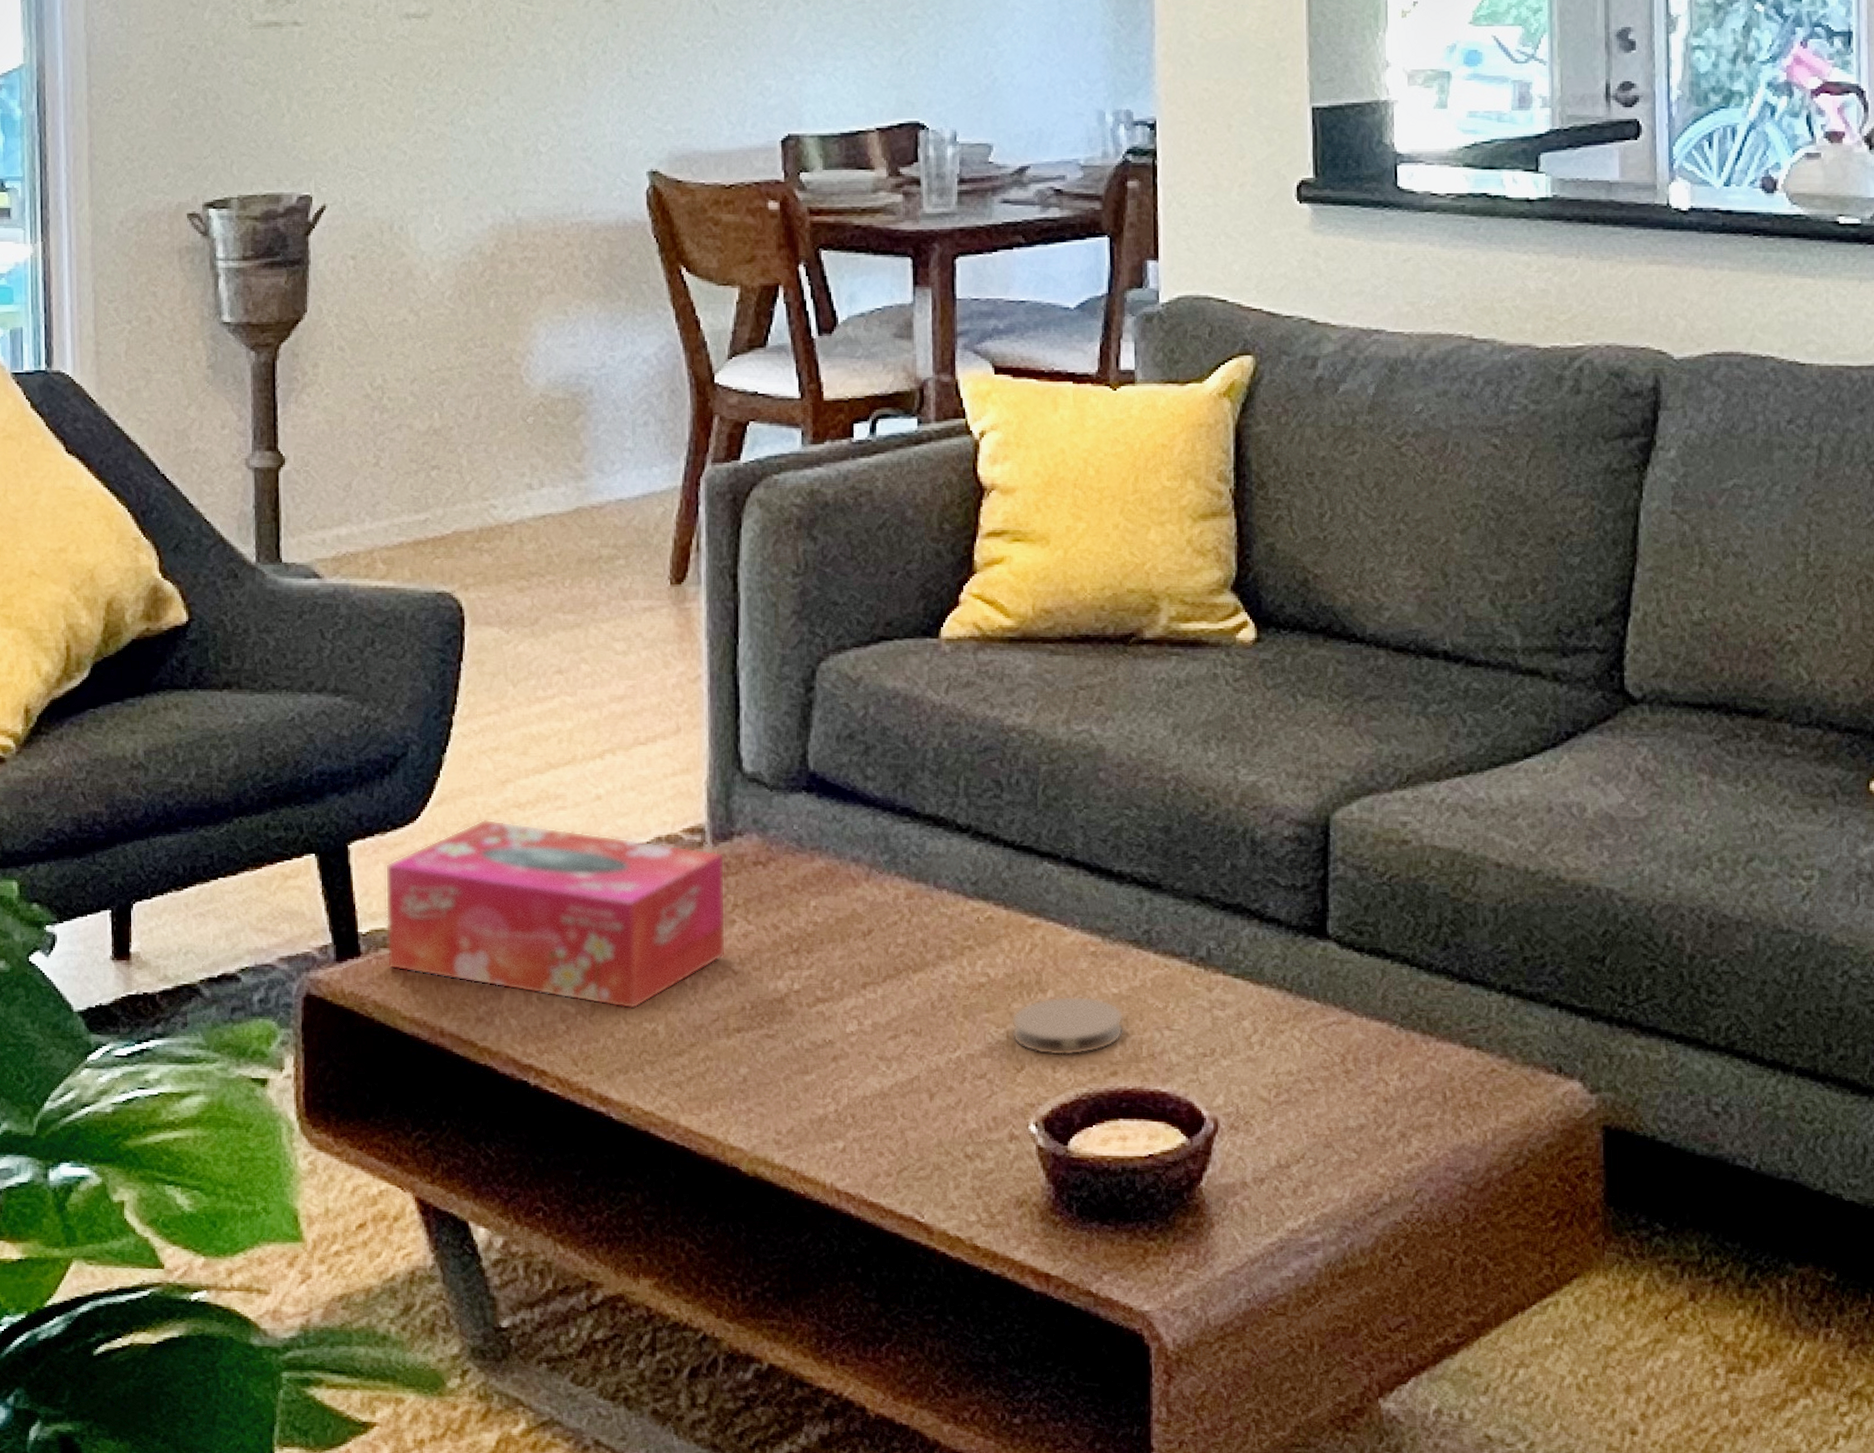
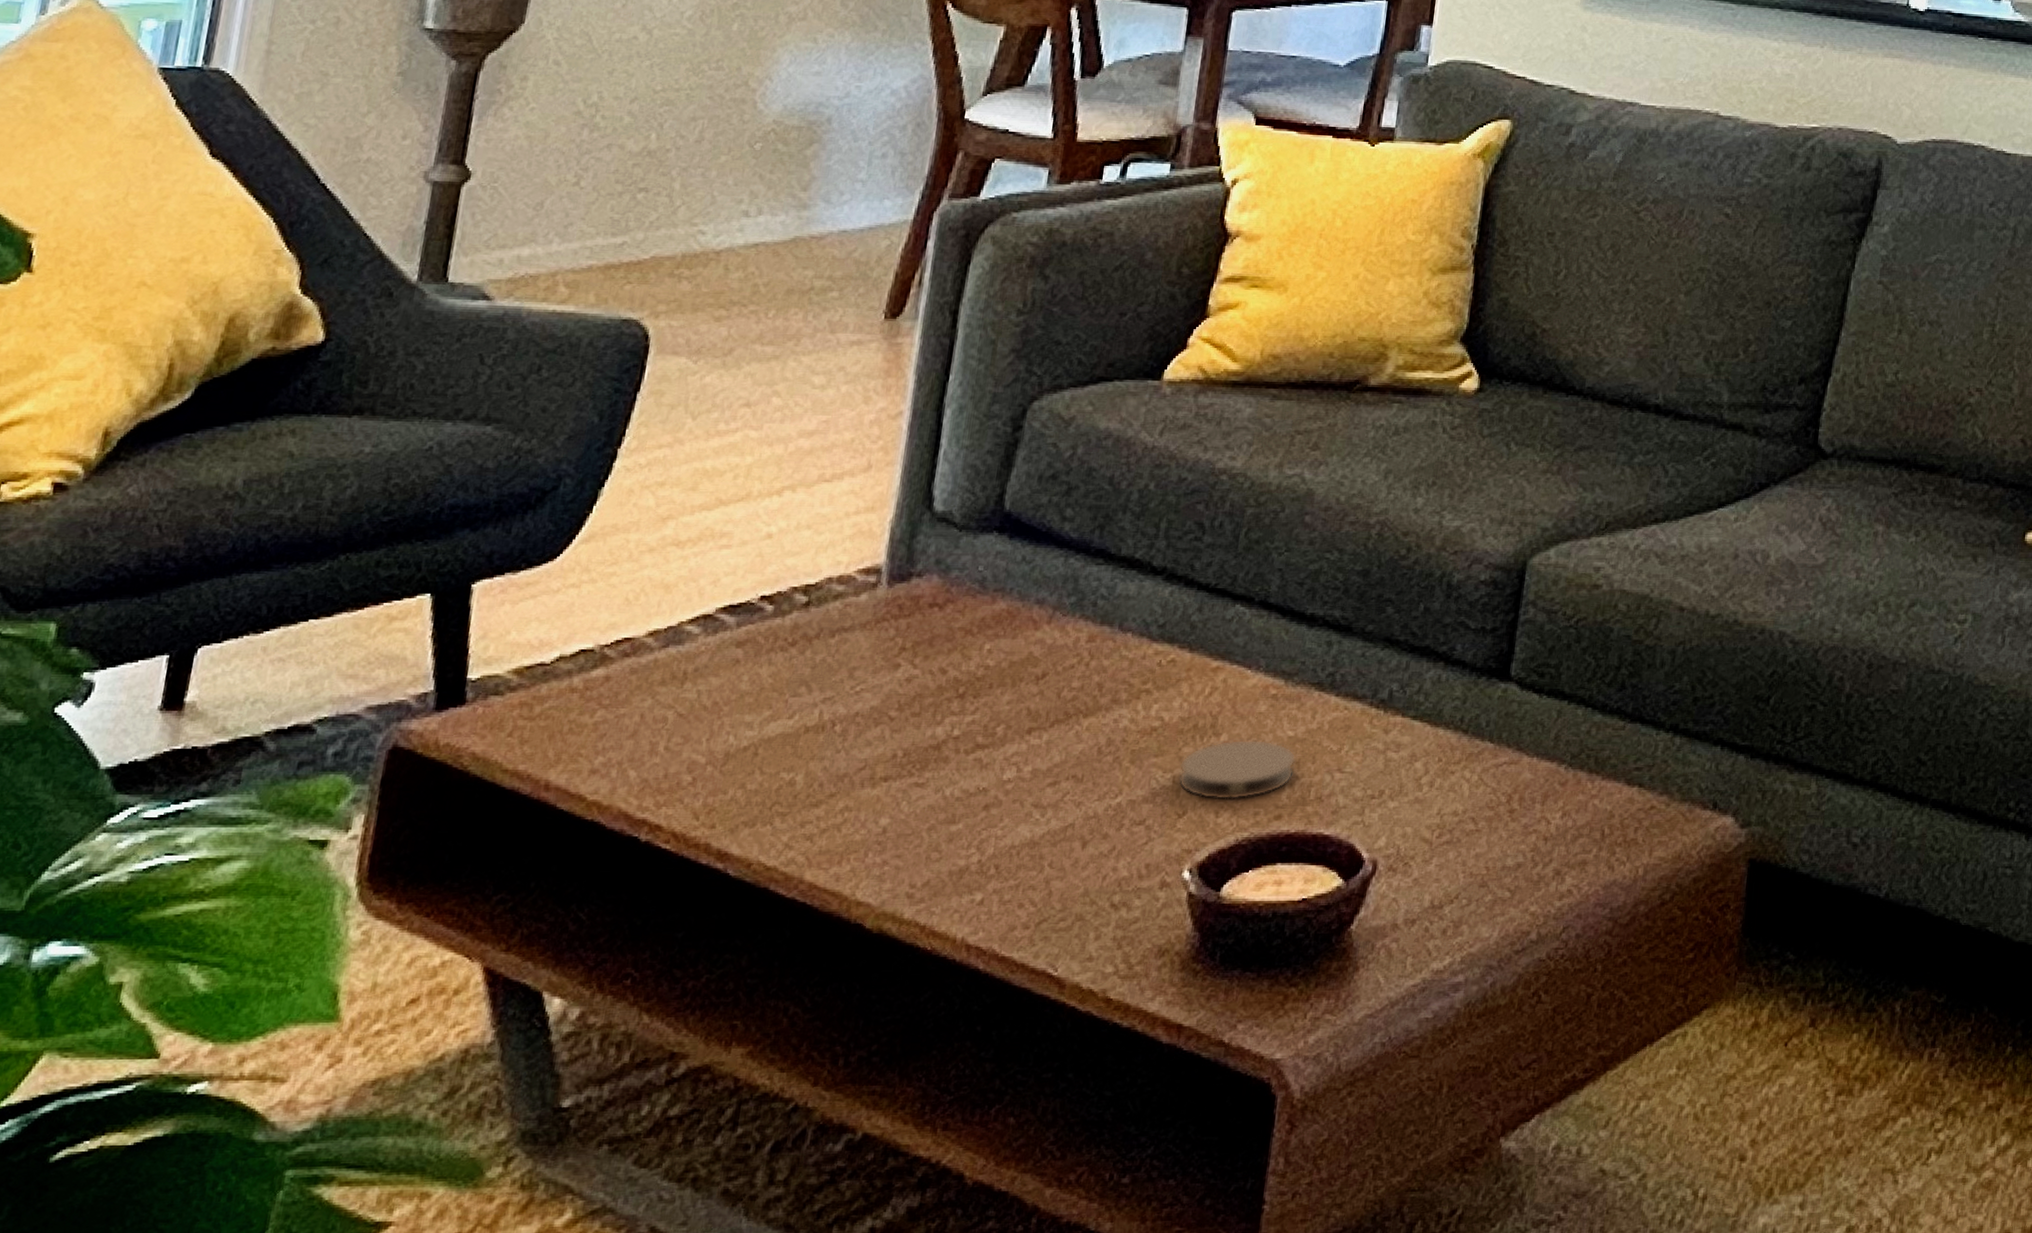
tissue box: present [385,819,726,1010] -> none [495,558,899,759]

